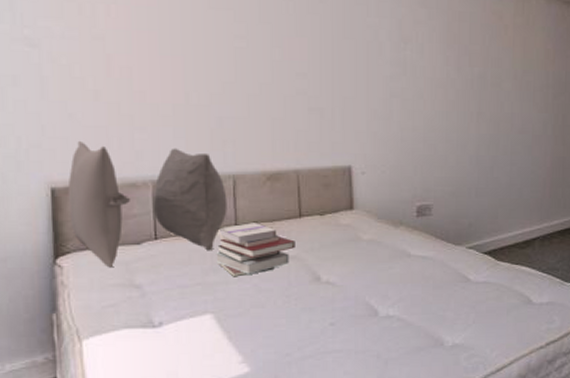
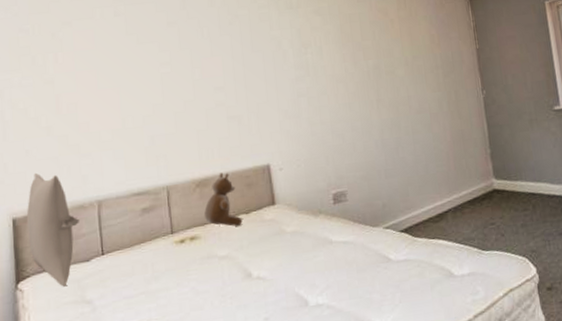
pillow: present [154,148,227,251] -> none [99,168,164,260]
books: present [216,223,295,277] -> none [156,228,226,283]
stuffed bear: none [273,168,316,227] -> present [204,172,243,227]

